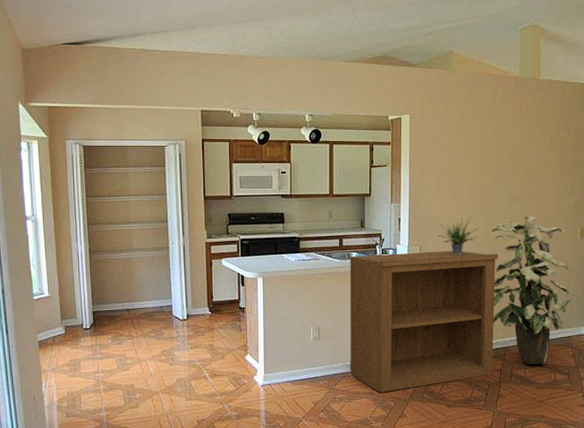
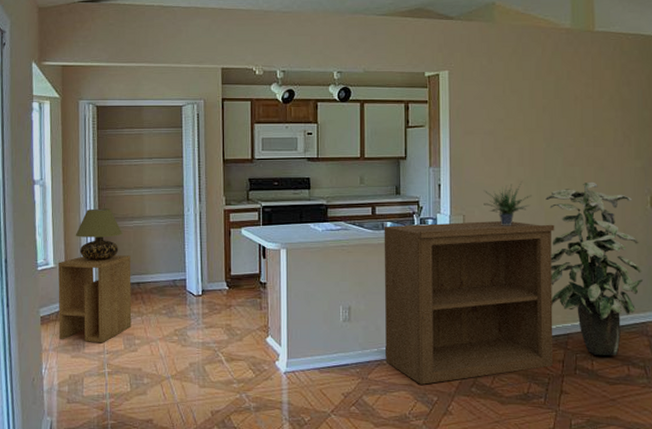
side table: none [53,285,123,364] -> present [58,255,132,343]
table lamp: none [67,242,112,289] -> present [75,208,123,260]

